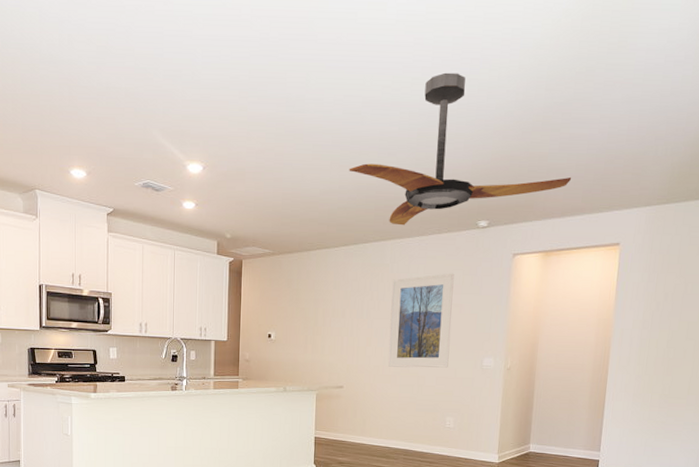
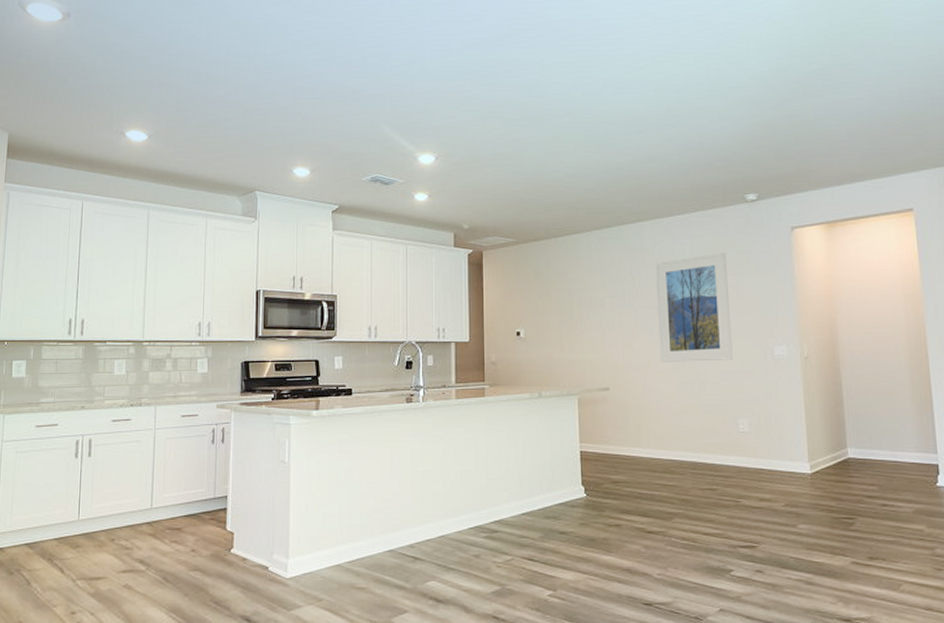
ceiling fan: present [349,72,572,226] -> none [594,48,845,205]

